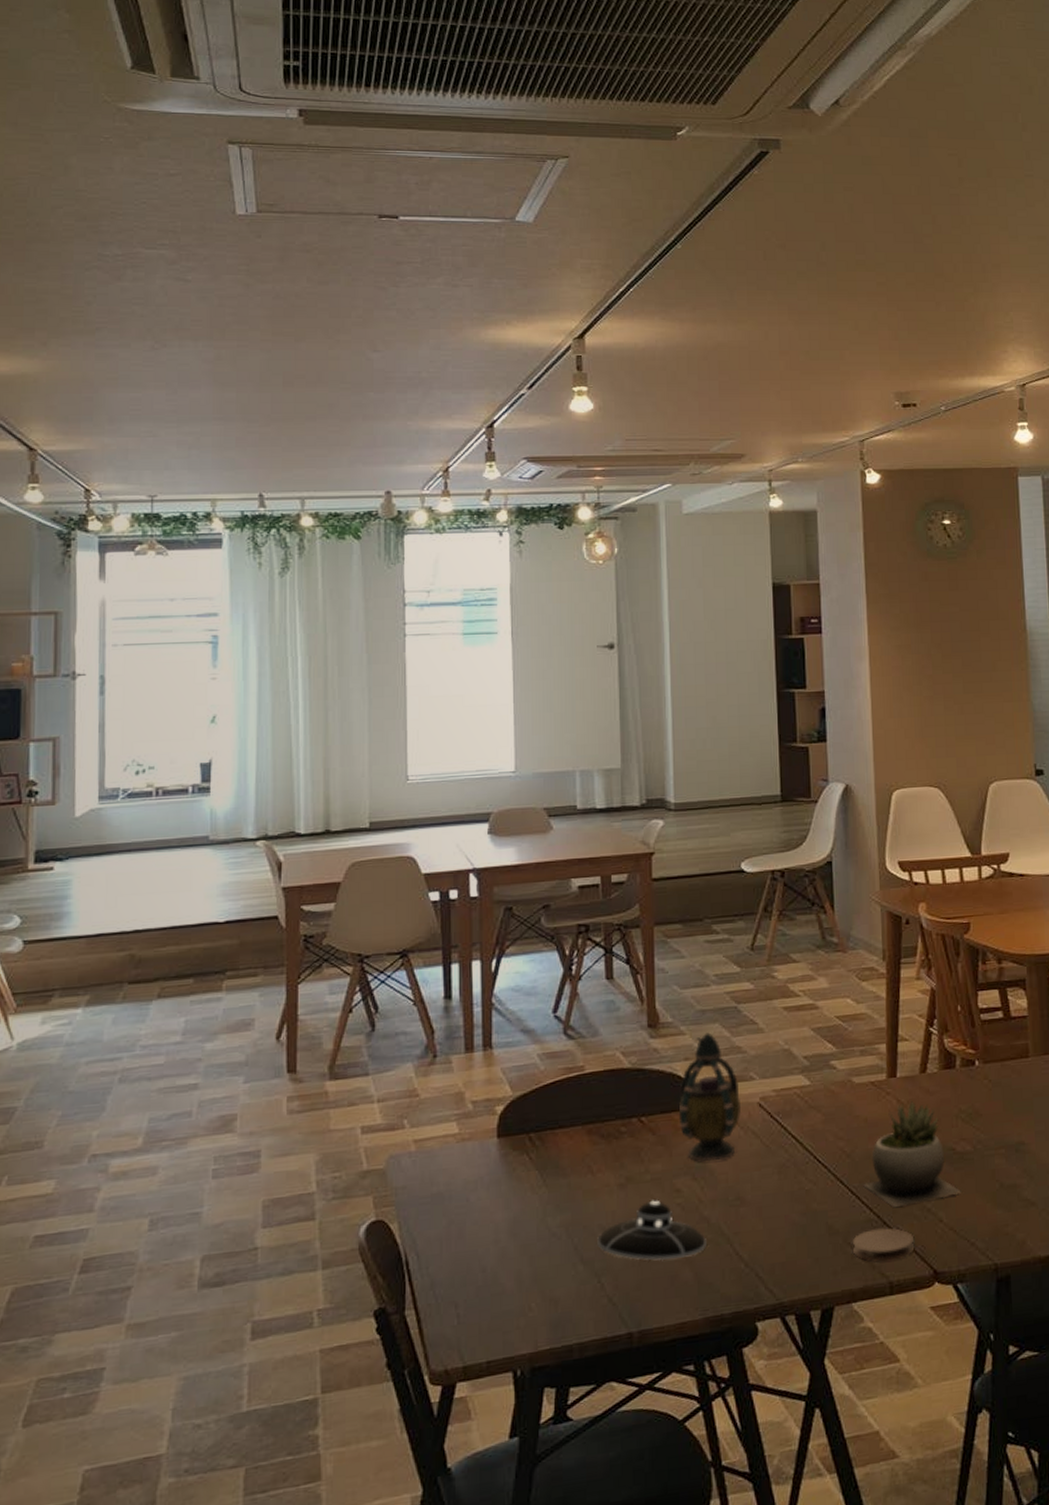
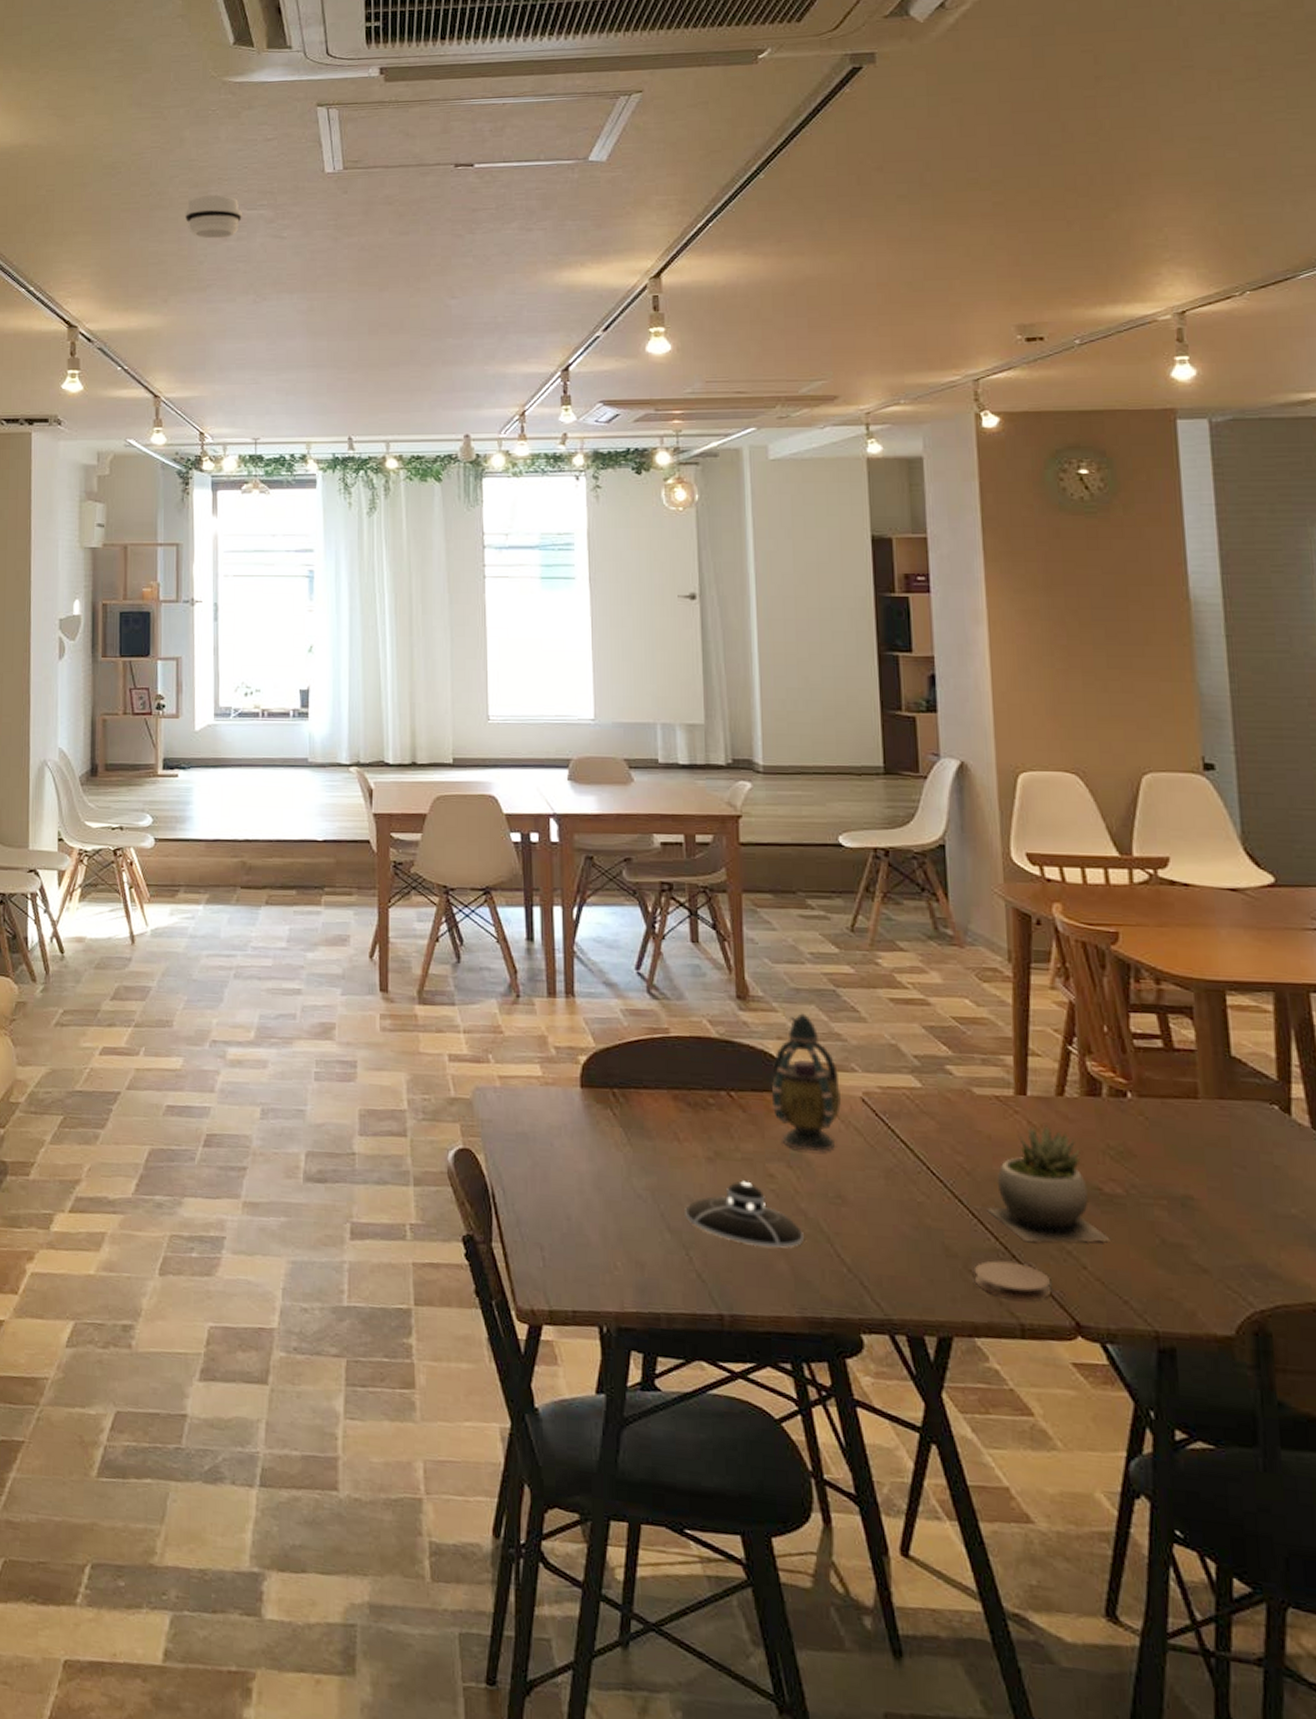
smoke detector: none [69,229,139,278] -> present [184,195,242,239]

